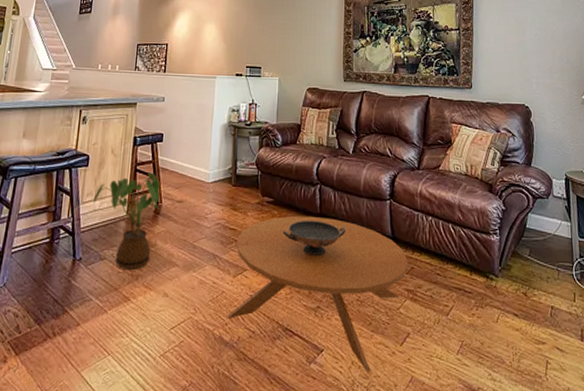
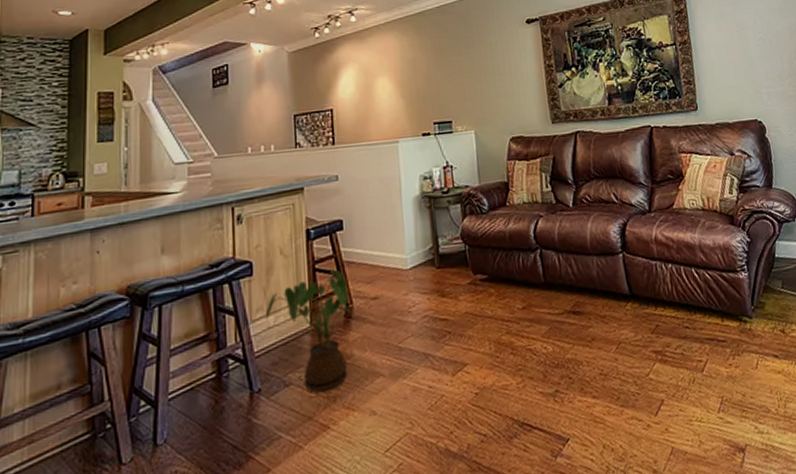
coffee table: present [227,216,408,373] -> none [449,285,653,454]
decorative bowl: present [282,220,345,257] -> none [503,291,577,334]

